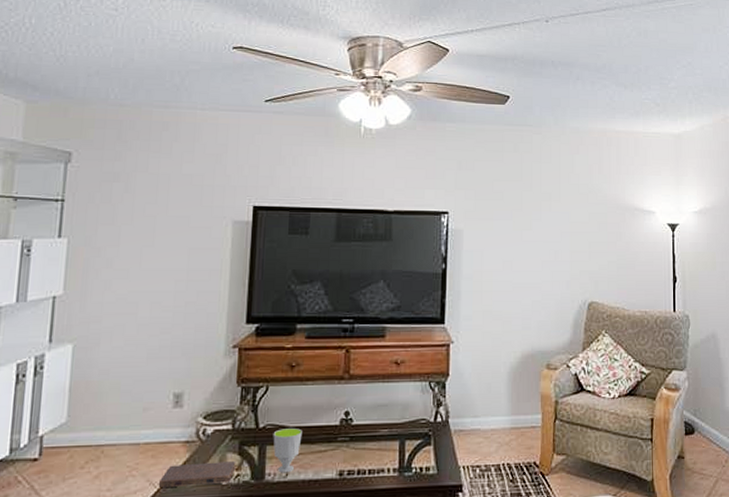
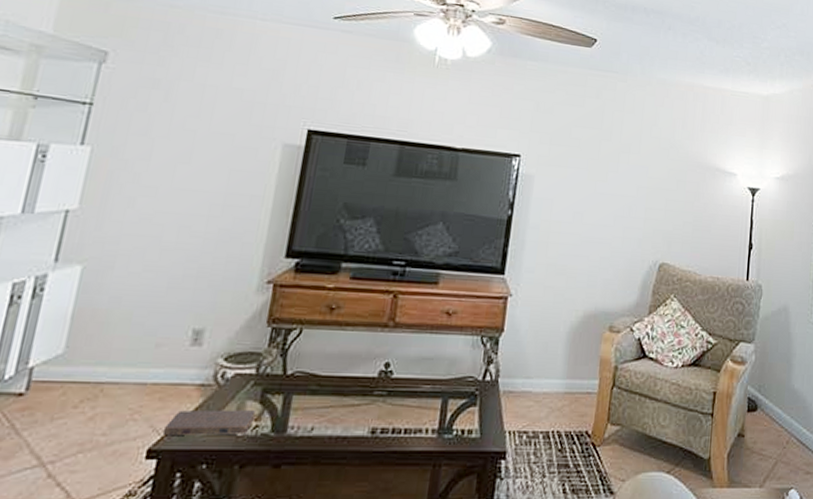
cup: present [273,428,302,473] -> none [300,377,335,427]

